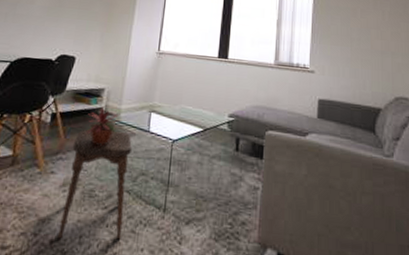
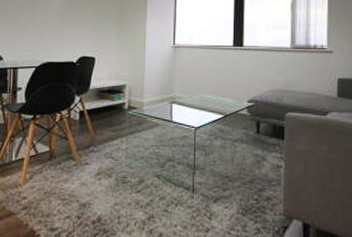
stool: present [58,129,133,240] -> none [99,122,158,220]
potted plant: present [85,106,121,145] -> none [112,101,144,137]

